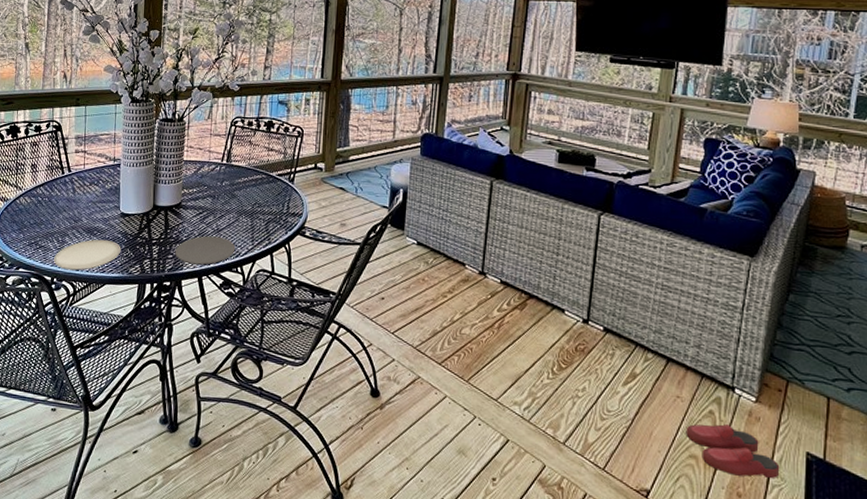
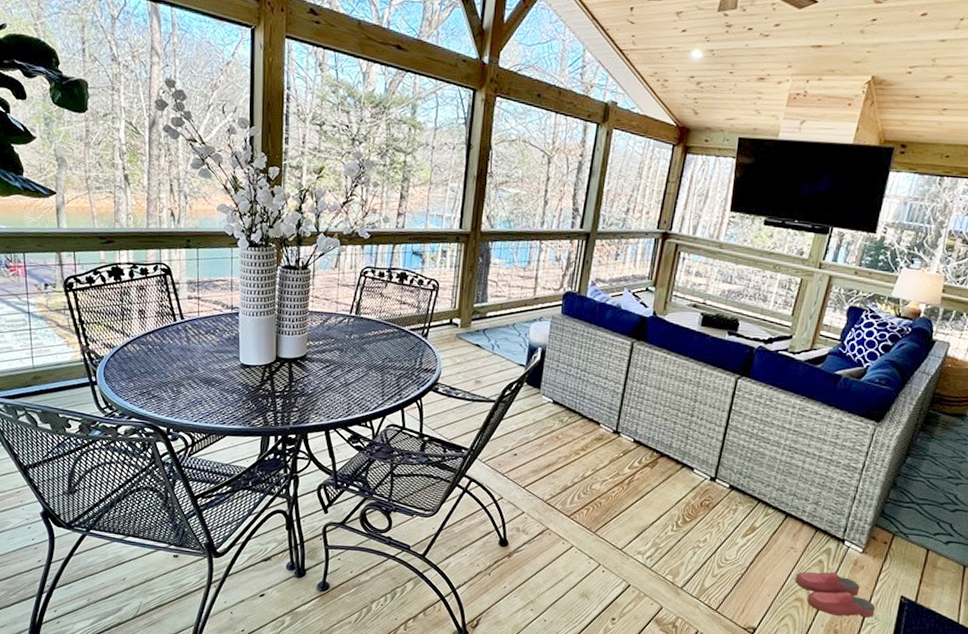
plate: present [54,239,121,271] -> none [169,390,242,422]
plate: present [175,236,236,265] -> none [300,389,365,419]

